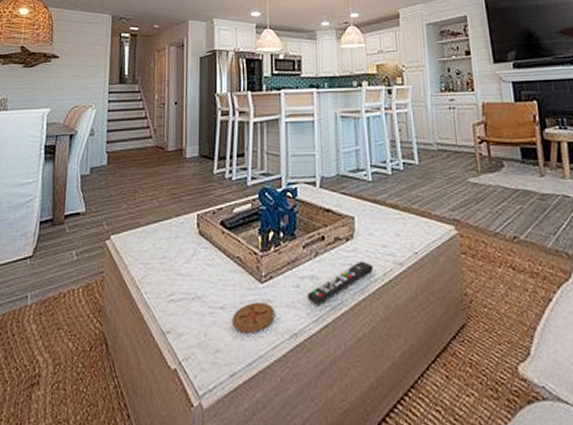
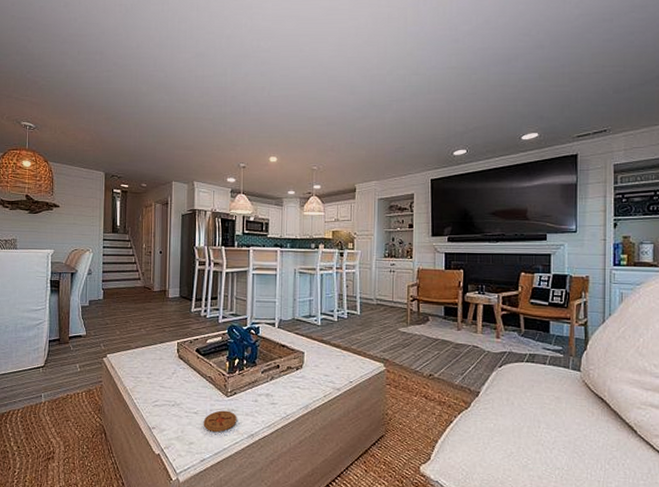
remote control: present [307,261,373,305] -> none [263,385,316,415]

